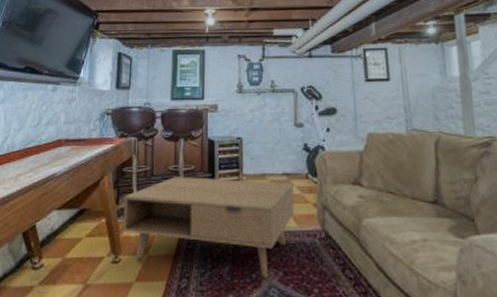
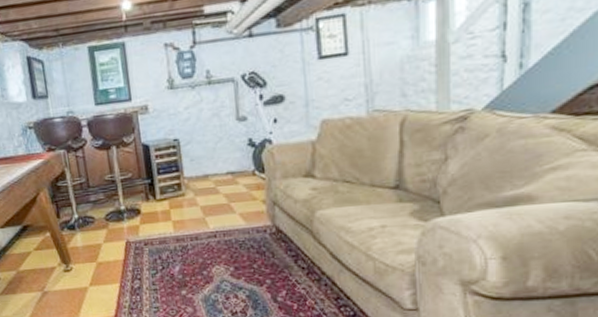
coffee table: present [123,177,294,278] -> none [64,181,242,274]

